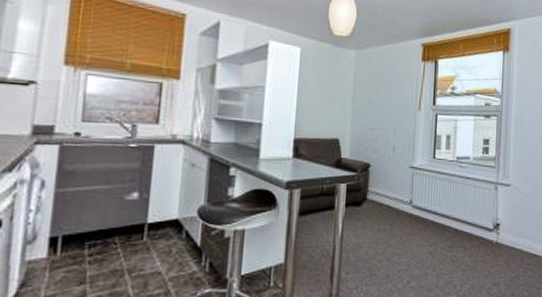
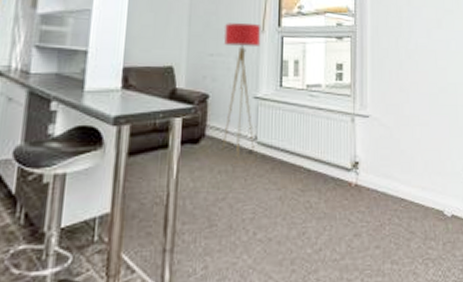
floor lamp: none [381,101,418,219] -> present [221,22,261,158]

